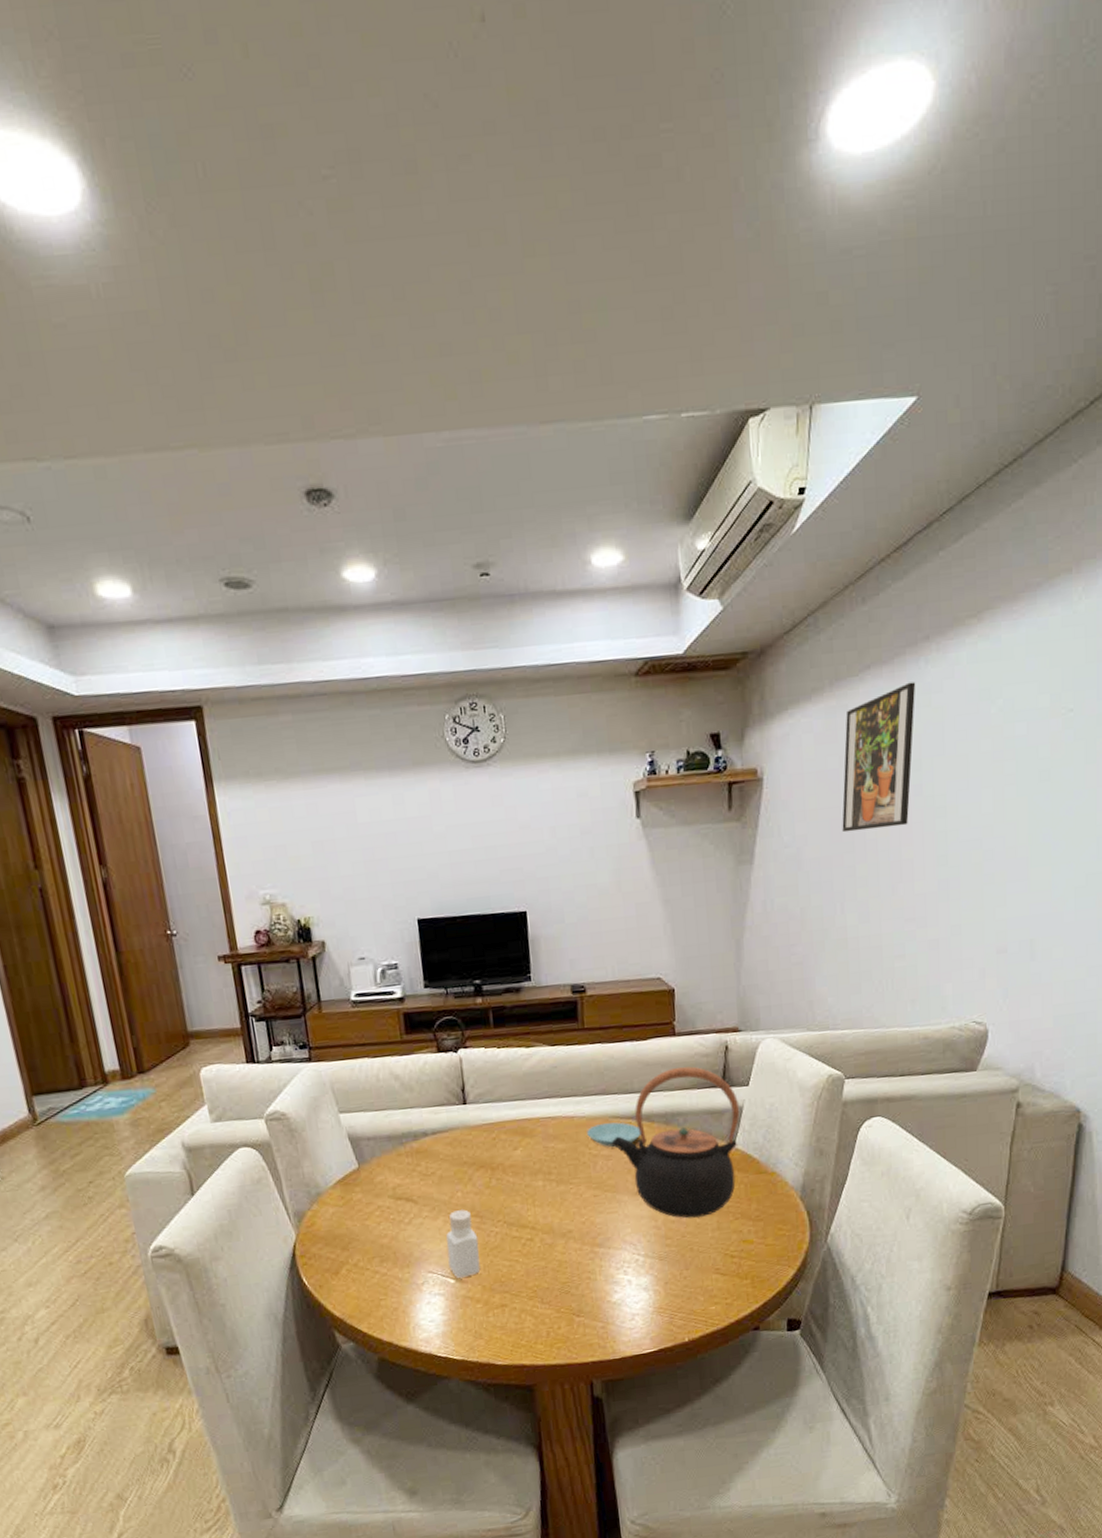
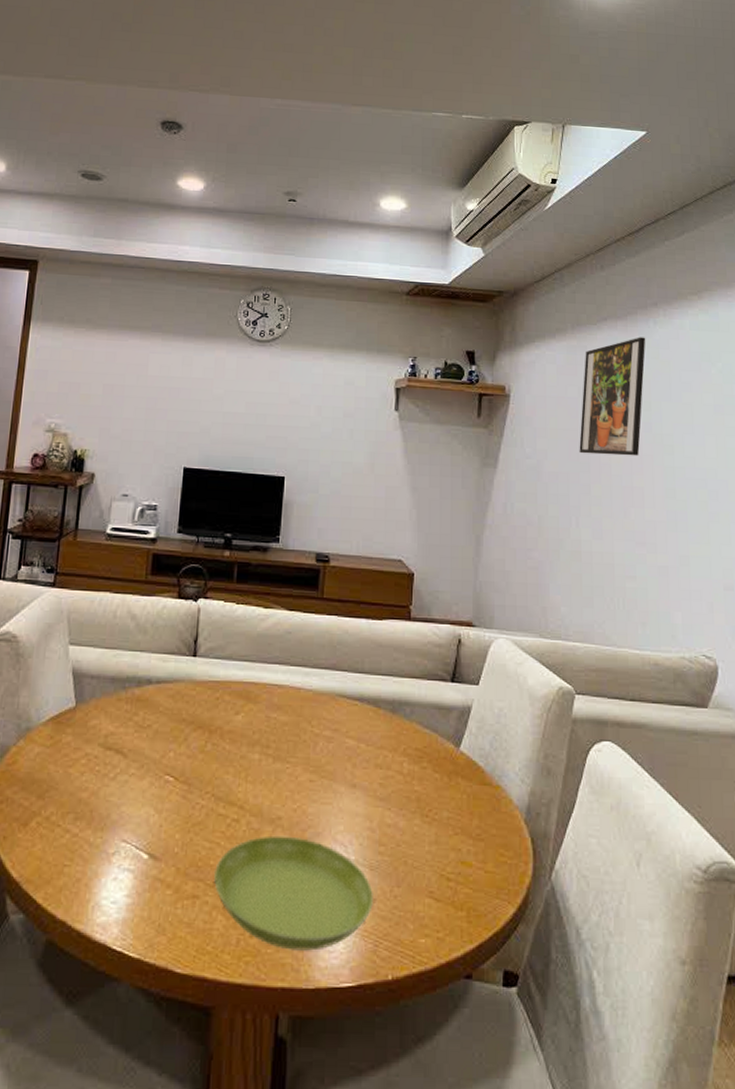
pepper shaker: present [446,1209,481,1278] -> none [145,773,182,854]
saucer: none [517,1244,666,1333] -> present [214,835,373,951]
saucer: present [587,1122,641,1148] -> none [312,701,366,729]
teapot: present [611,1066,740,1218] -> none [334,653,468,825]

